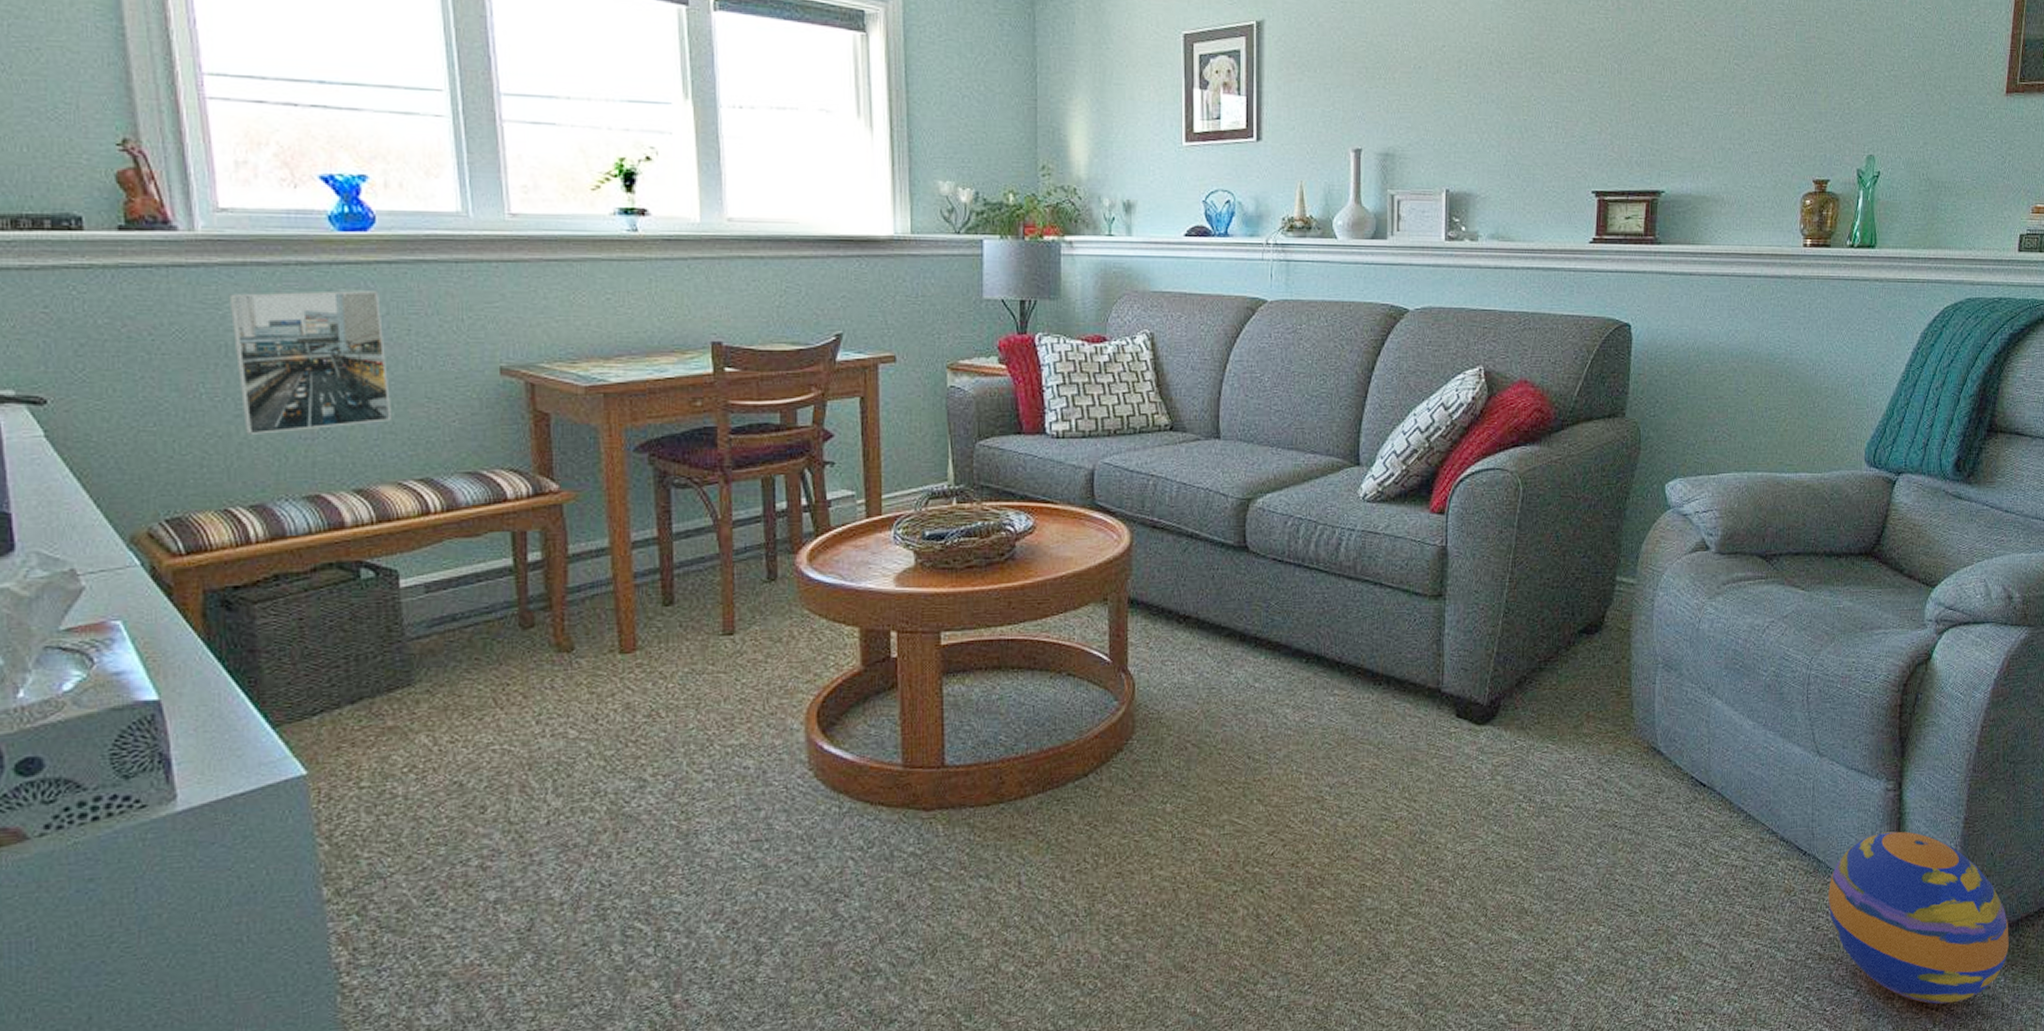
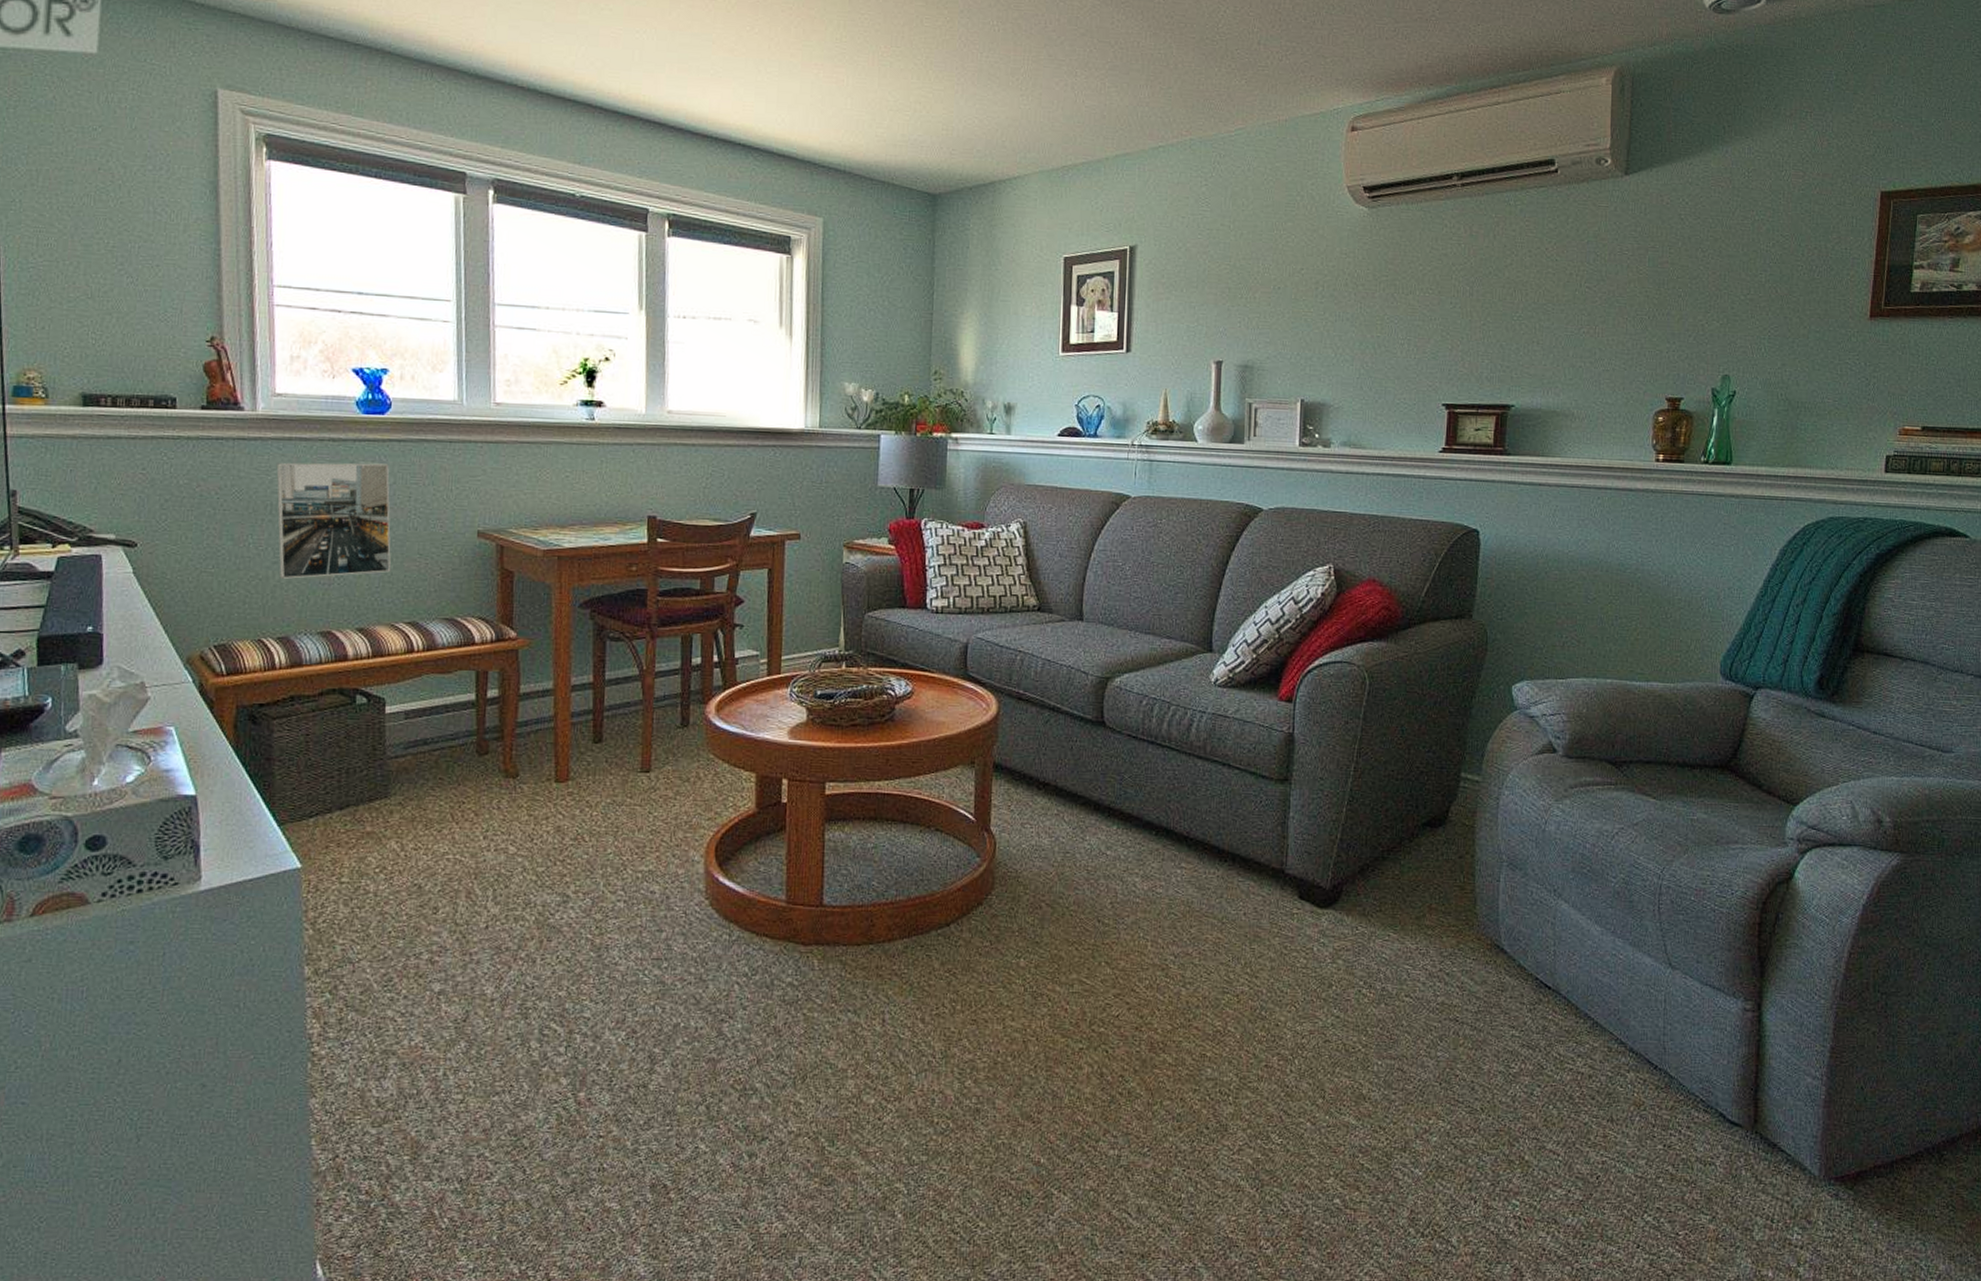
ball: present [1828,831,2009,1004] -> none [1681,1054,1882,1243]

